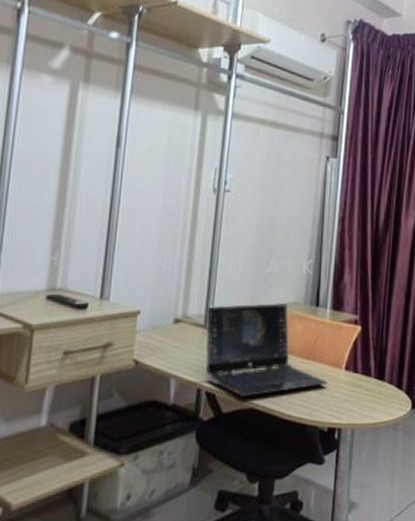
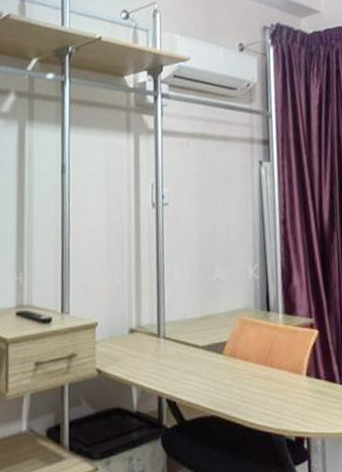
laptop computer: present [205,302,328,398] -> none [157,309,290,405]

